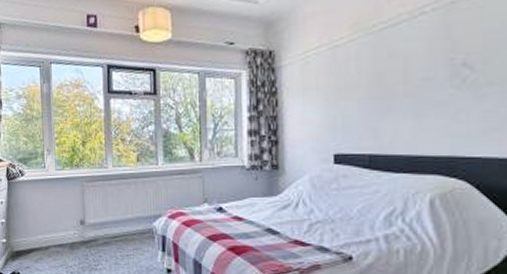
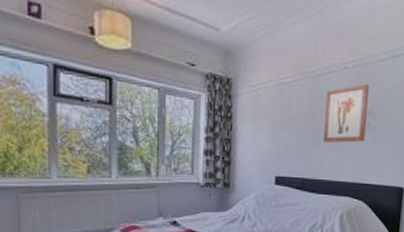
wall art: none [397,28,460,109] -> present [324,84,369,143]

